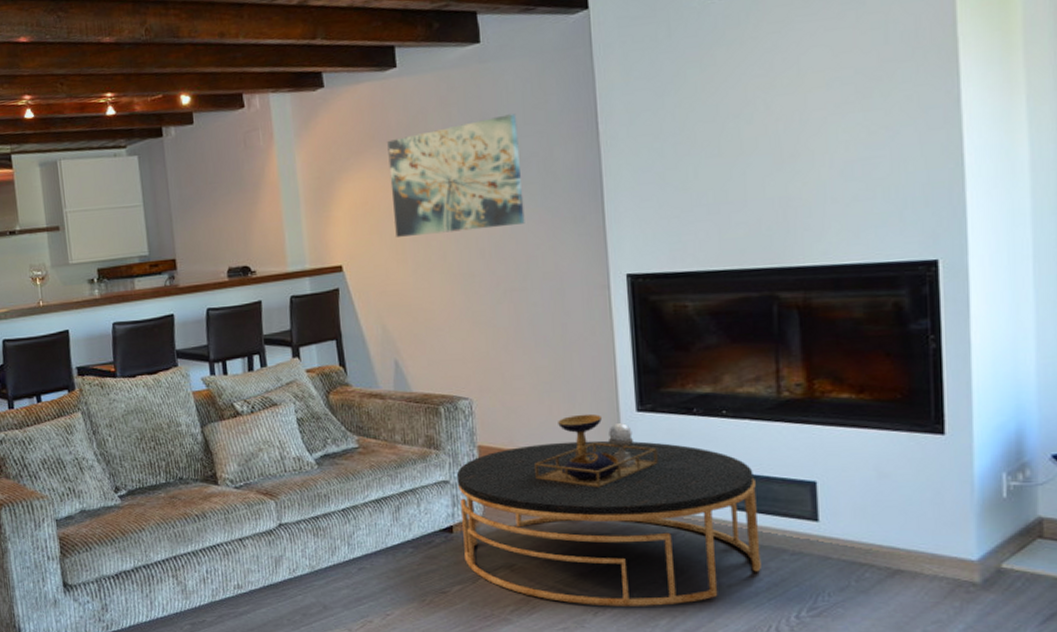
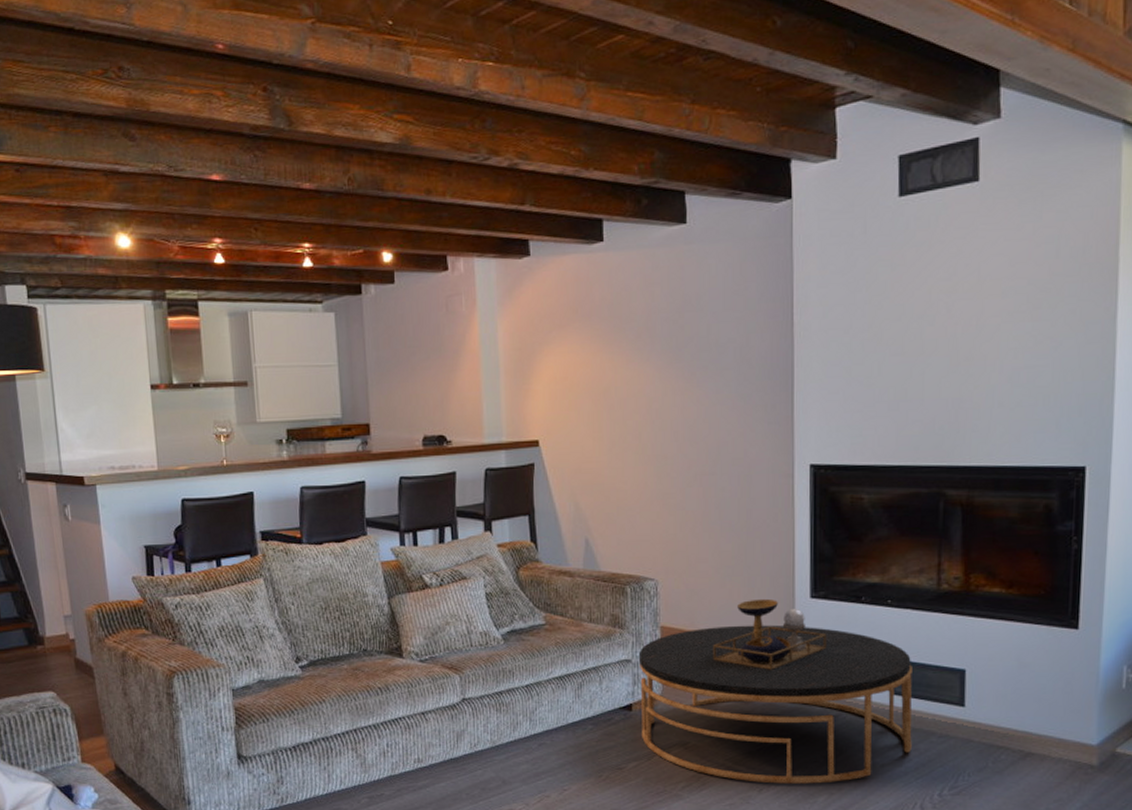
wall art: present [387,114,525,237] -> none [590,298,719,415]

